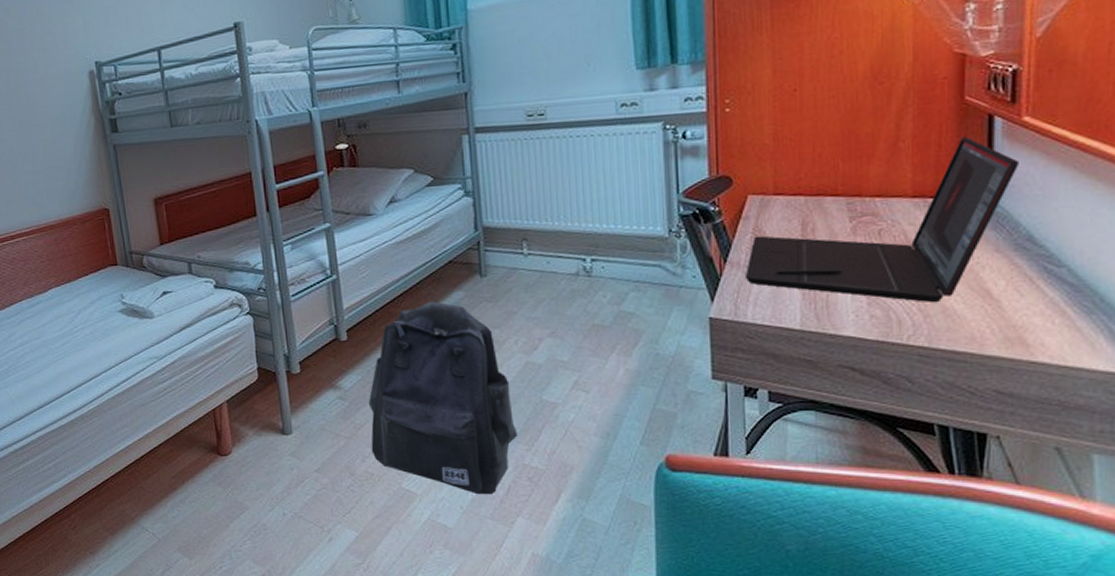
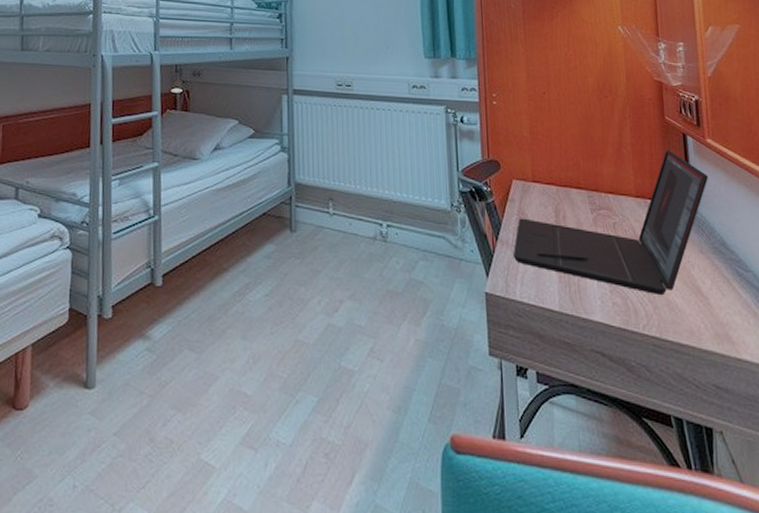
backpack: present [368,301,517,495] -> none [174,252,316,472]

